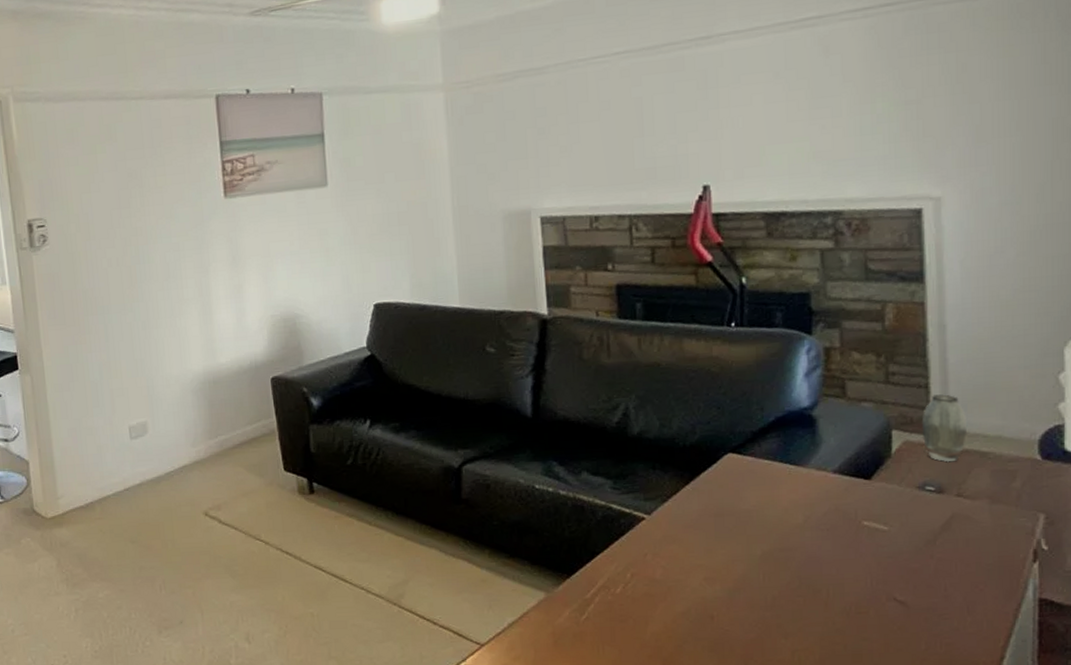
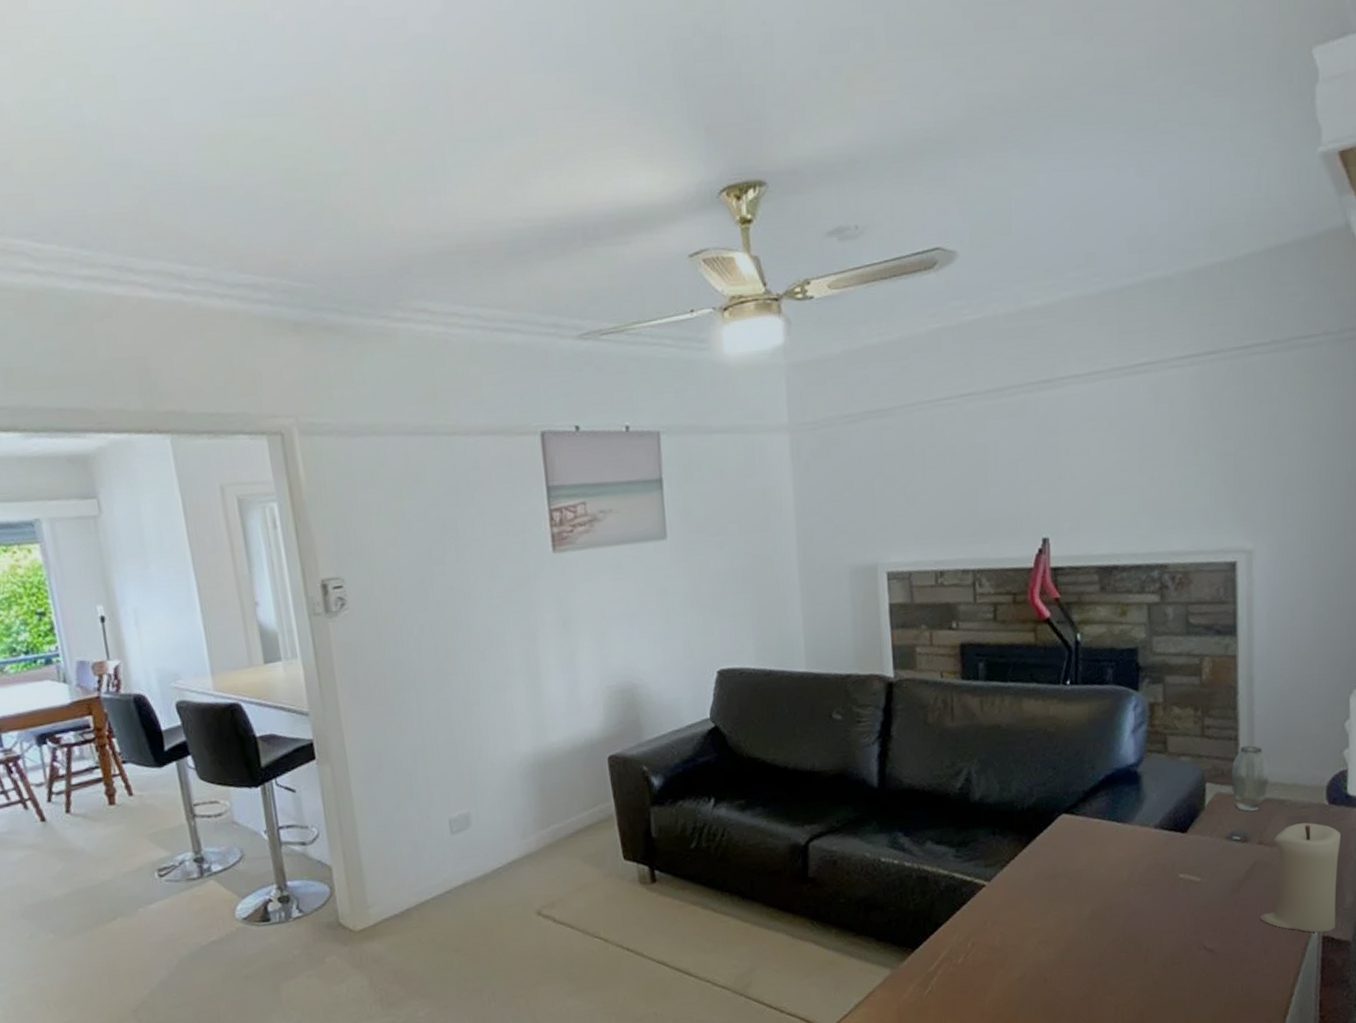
candle: none [960,477,1059,595] -> present [1260,822,1342,933]

